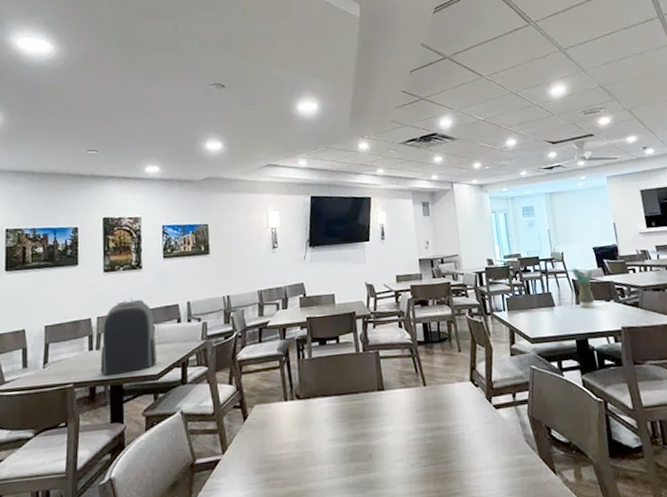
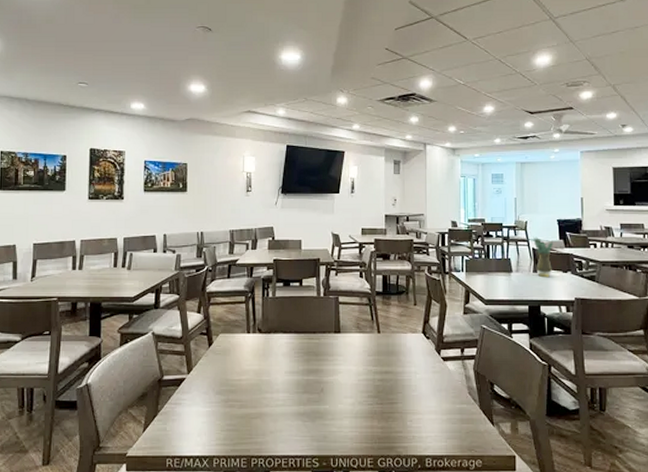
backpack: present [100,299,158,375] -> none [82,226,134,293]

